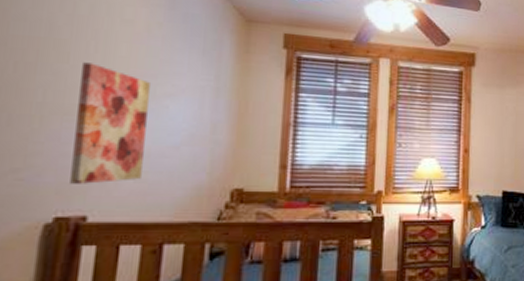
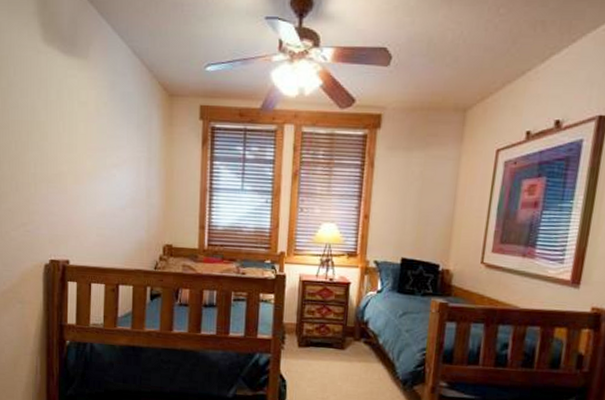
wall art: present [70,62,150,184] -> none [56,140,102,236]

